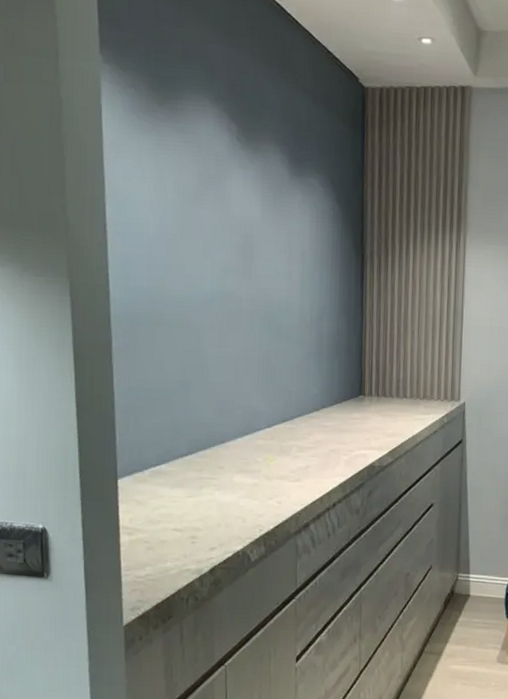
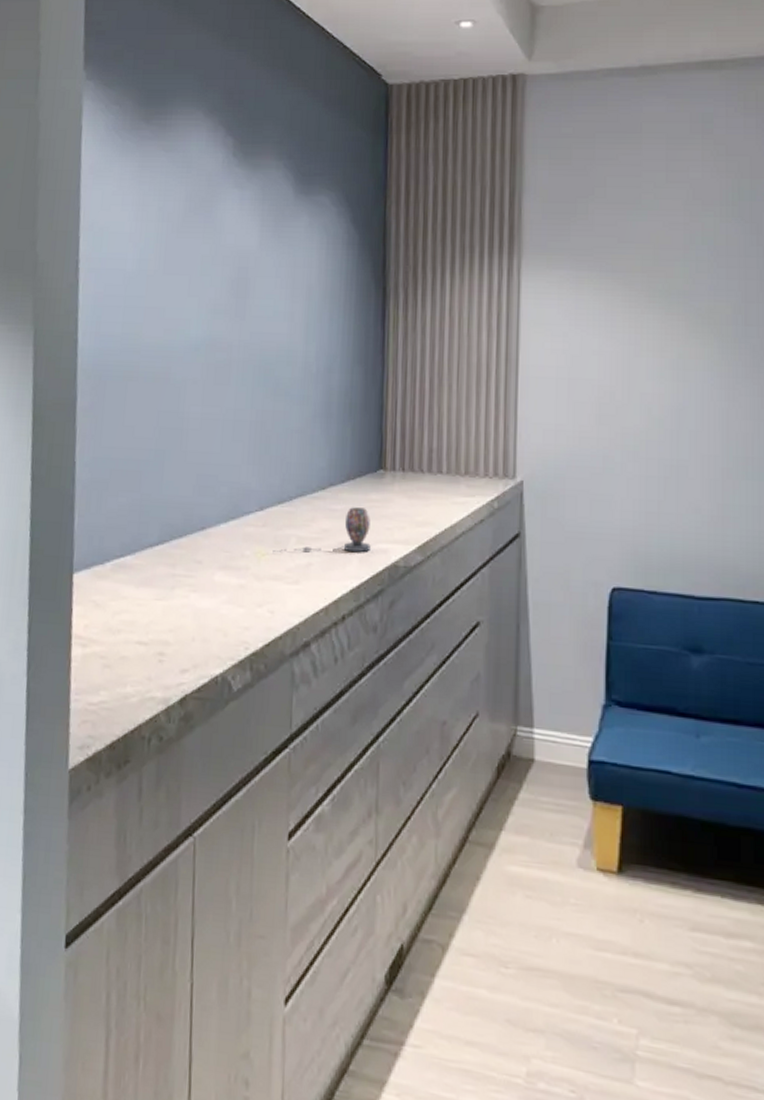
decorative vase: none [279,424,354,459] -> present [272,507,371,553]

